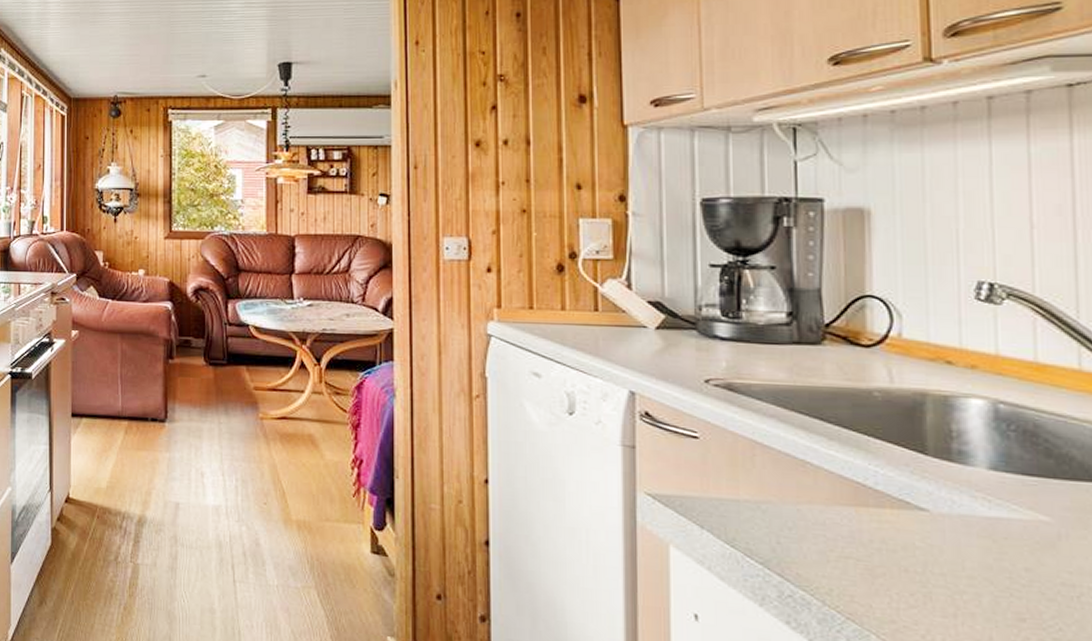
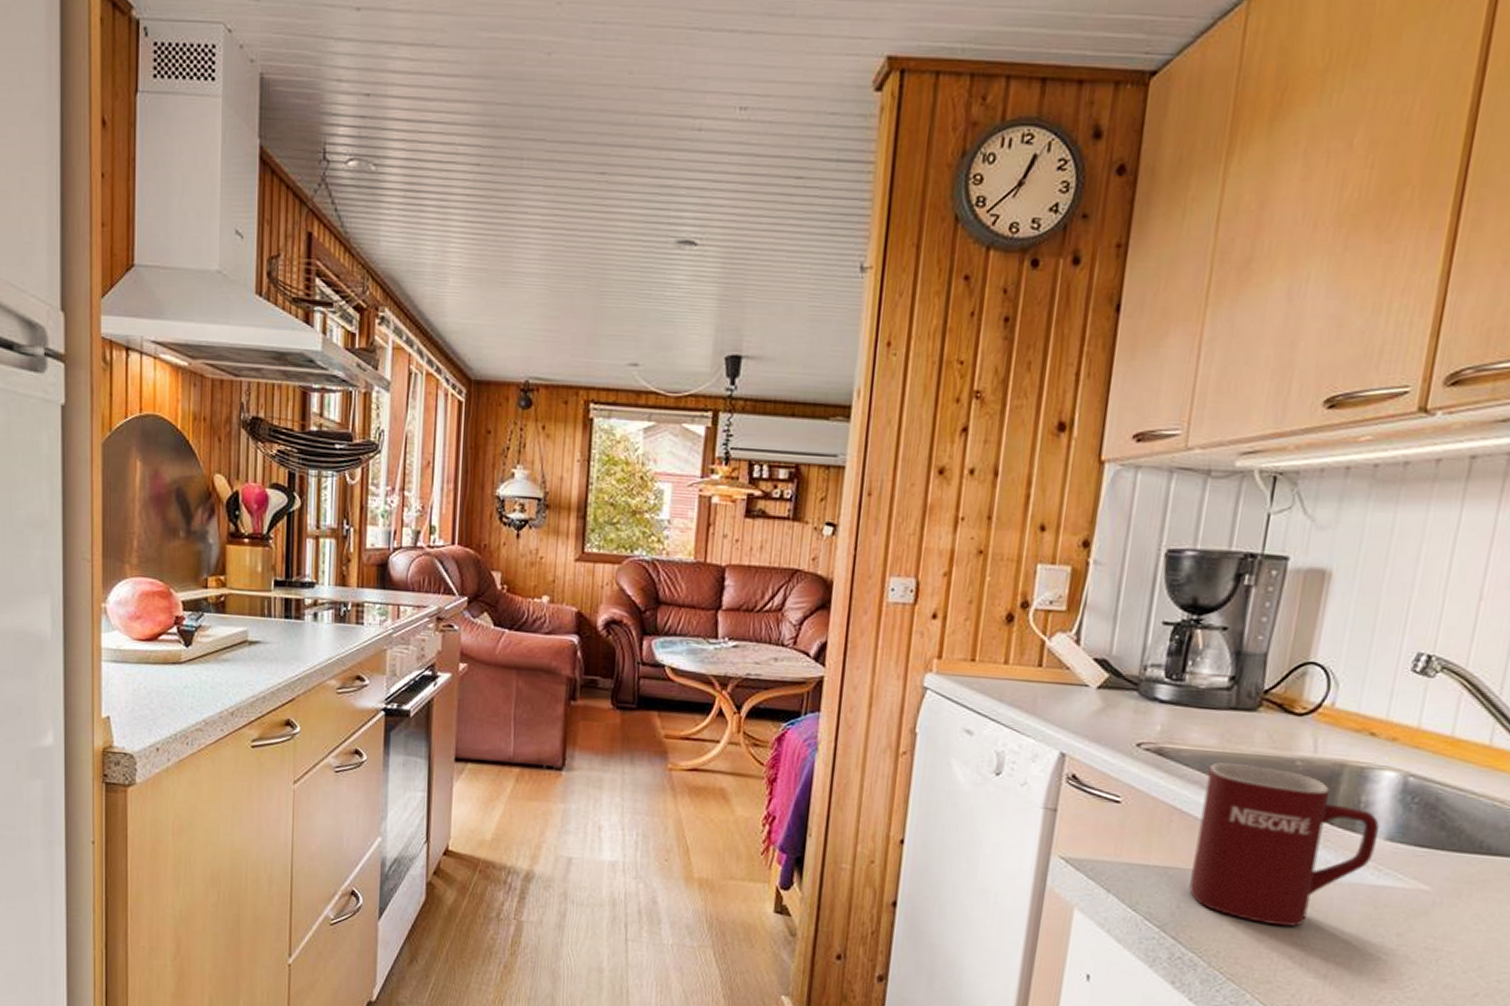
mug: none [783,396,979,562] -> present [1189,762,1380,927]

